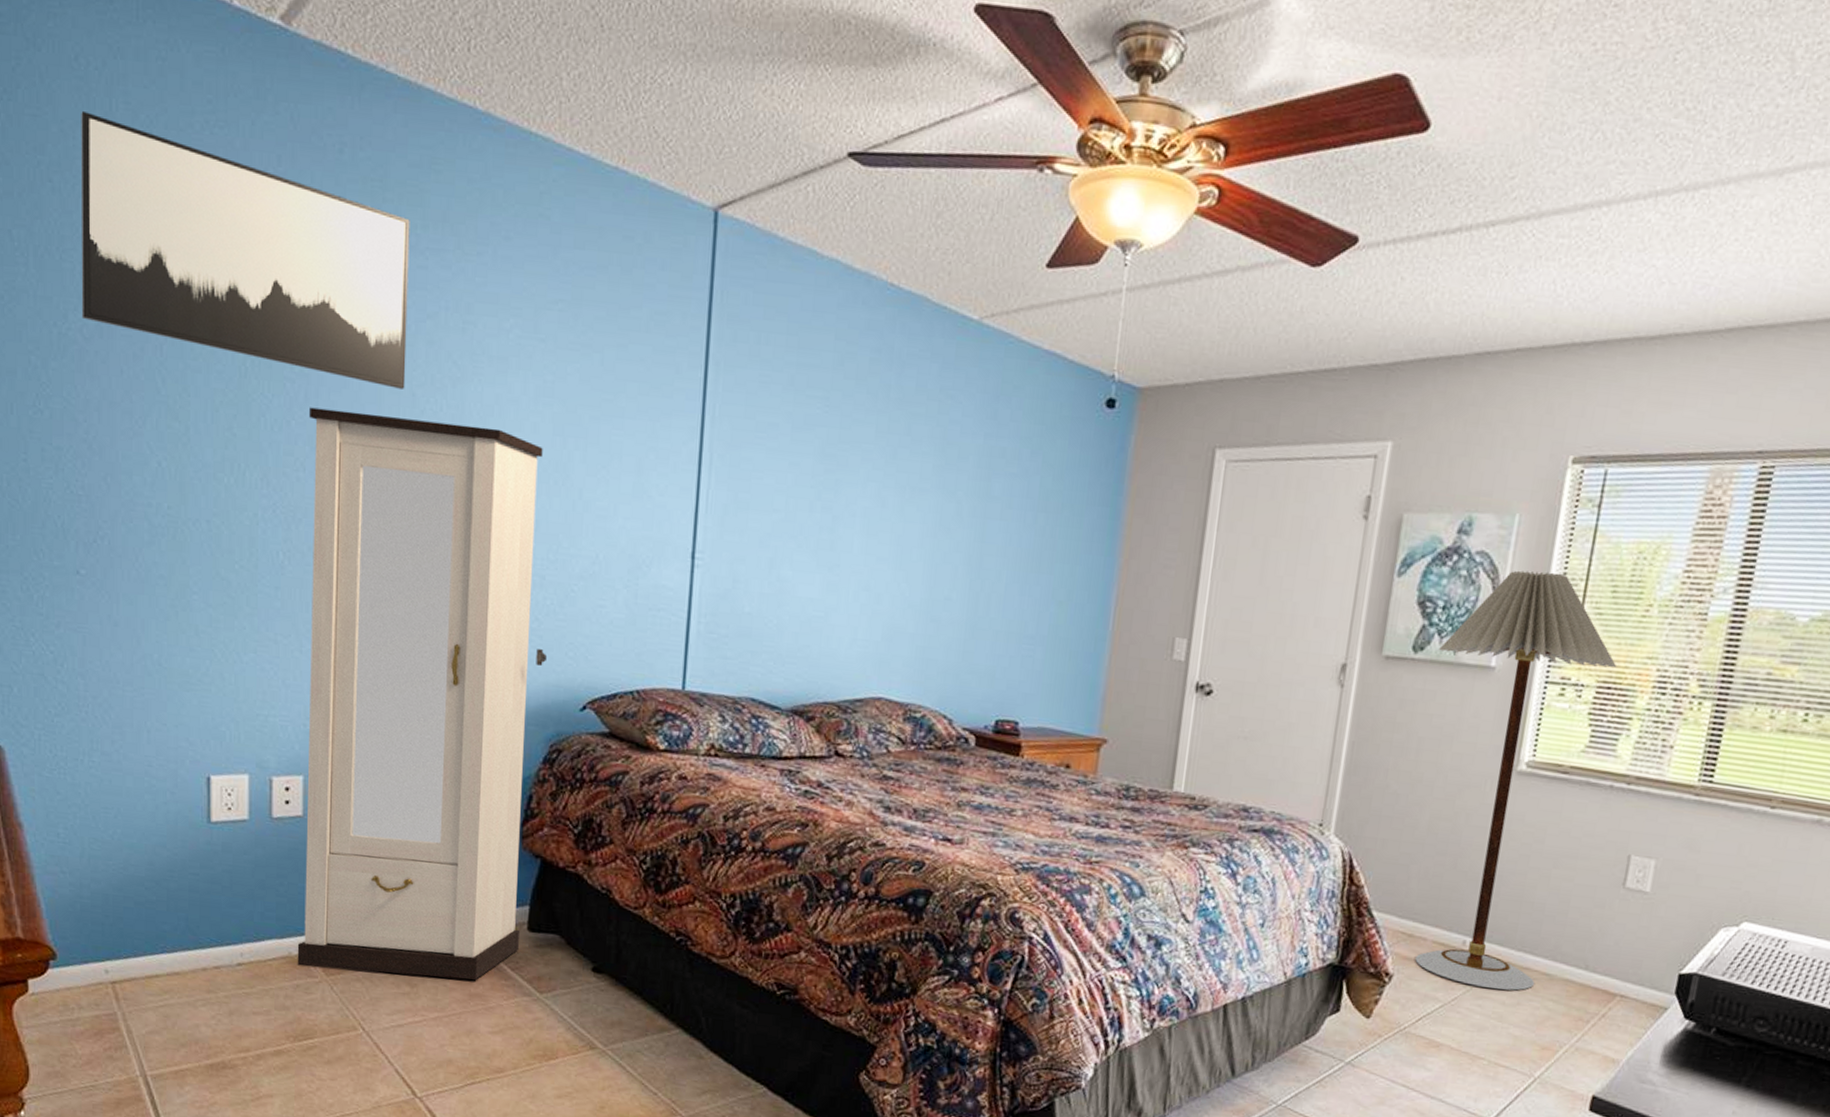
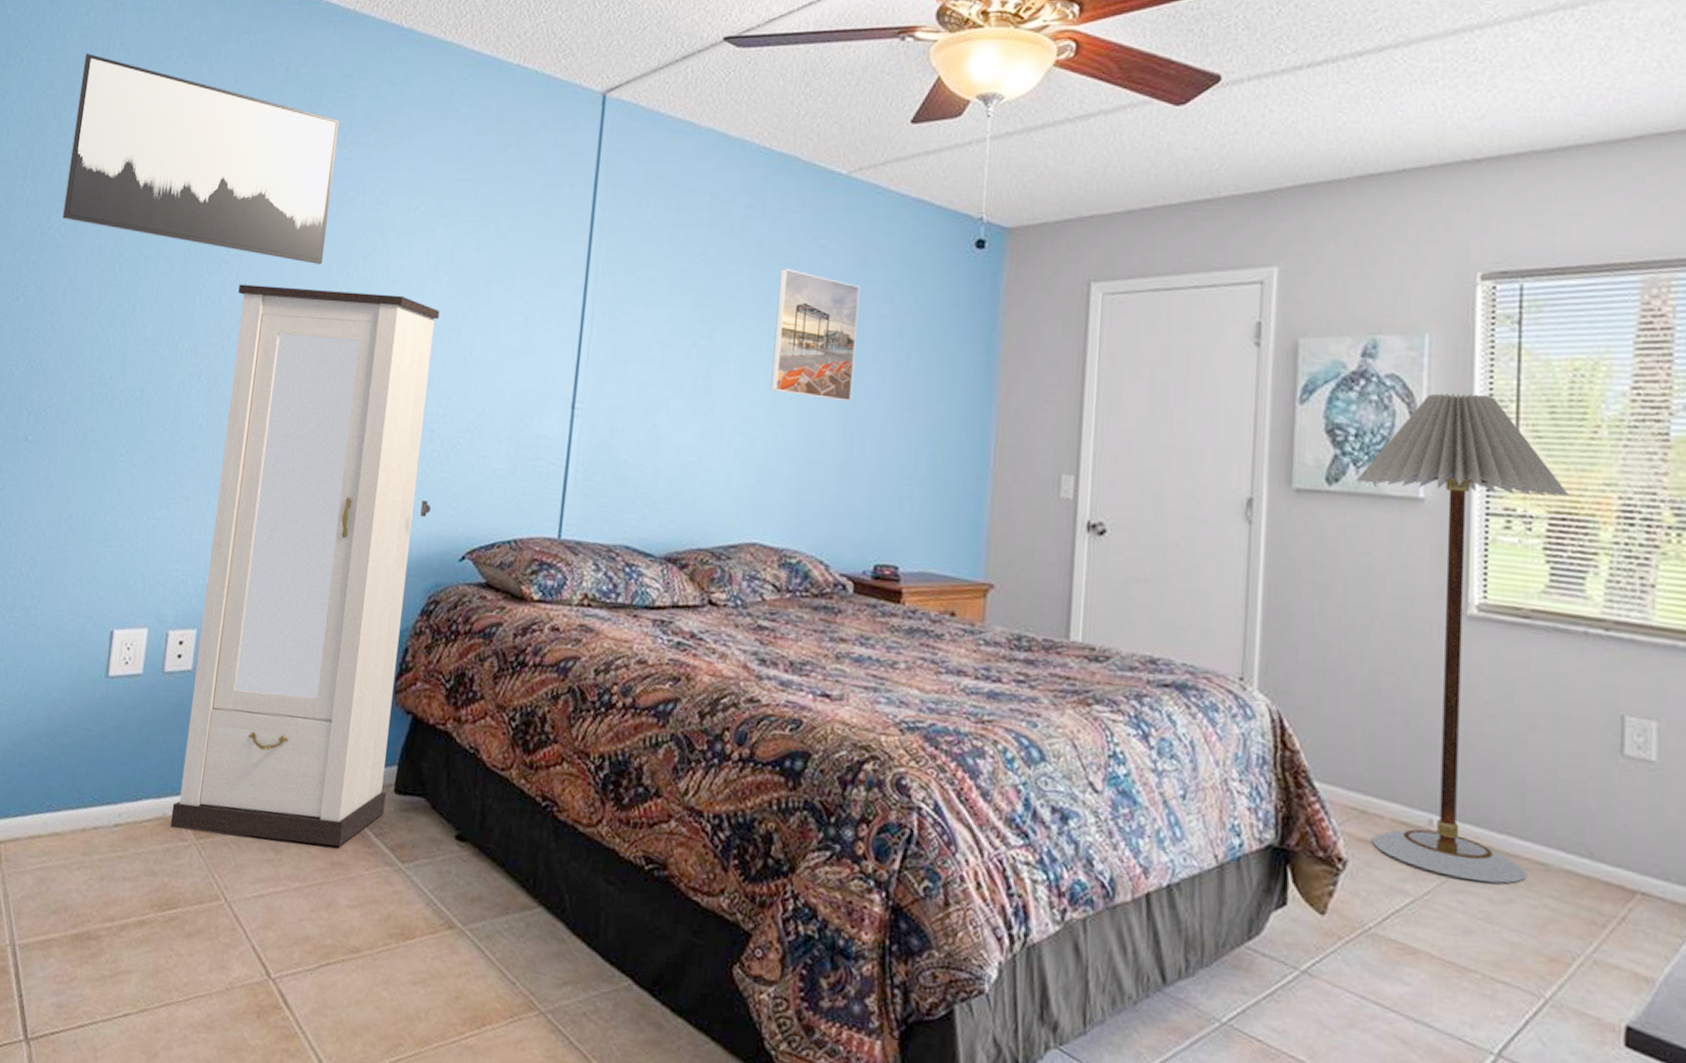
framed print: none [897,419,989,561] -> present [770,269,860,402]

